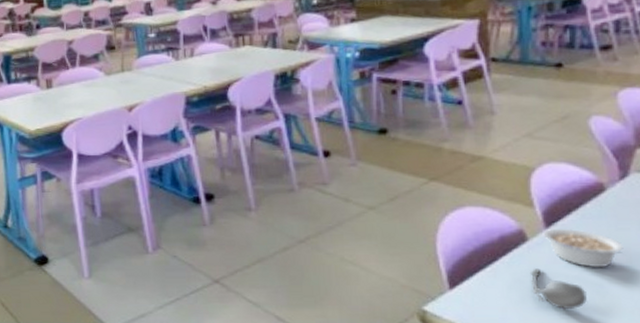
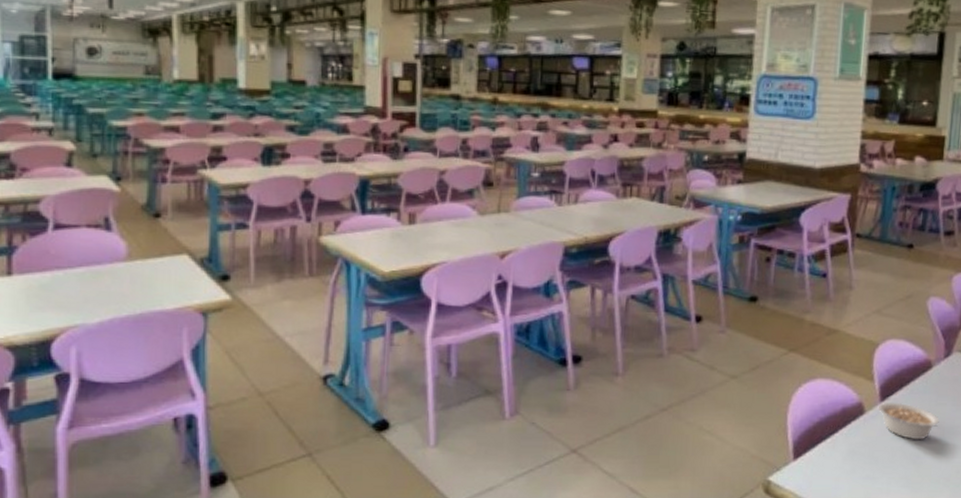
spoon: present [529,268,587,310] -> none [862,440,906,480]

